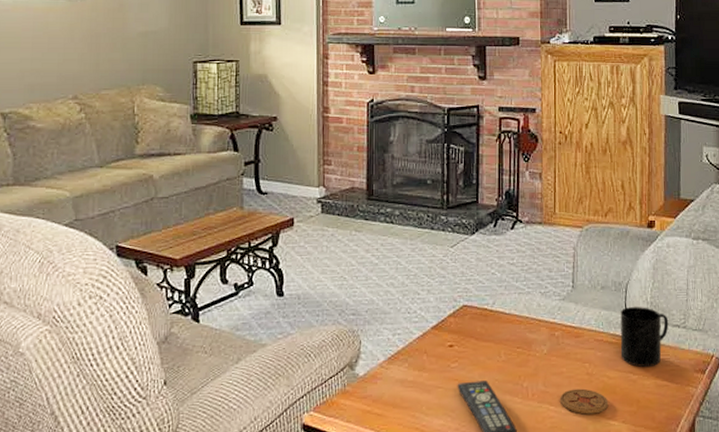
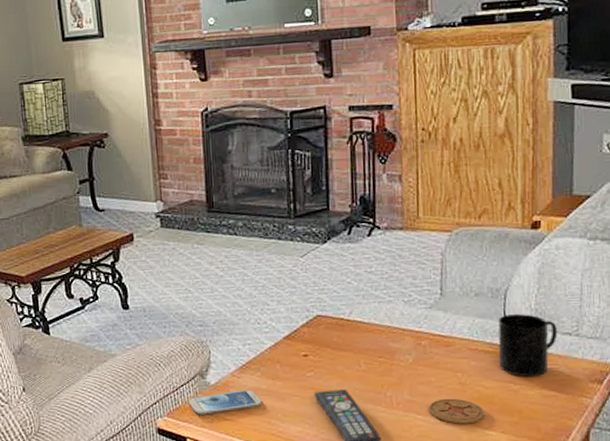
smartphone: none [335,381,408,409] -> present [187,389,262,415]

